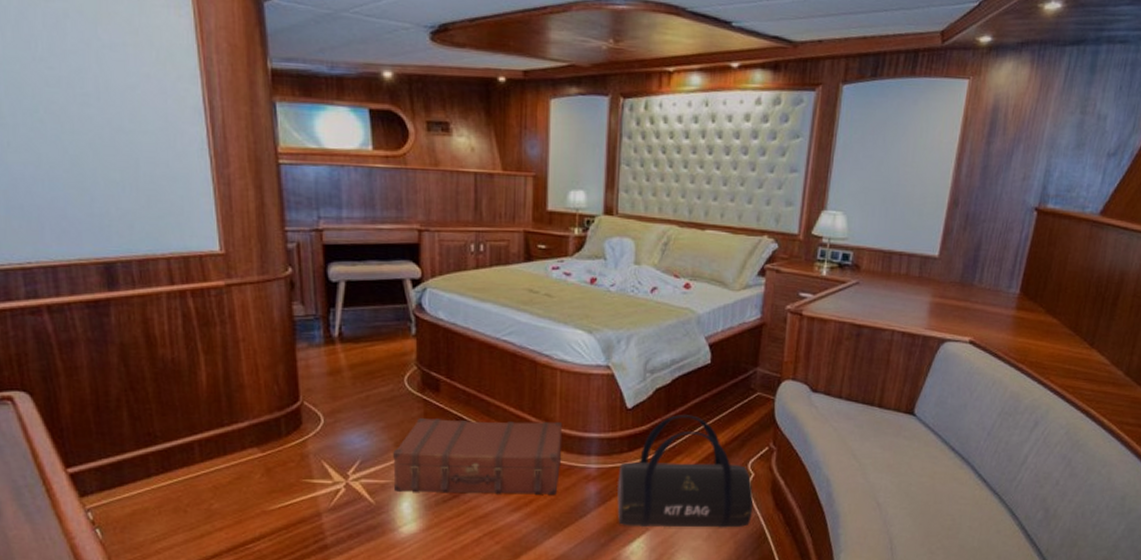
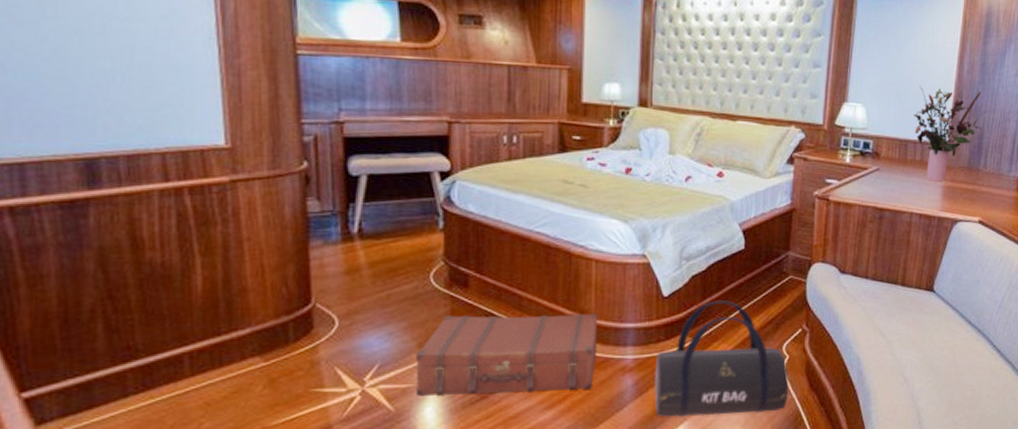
bouquet: none [901,192,980,299] -> present [914,86,982,183]

